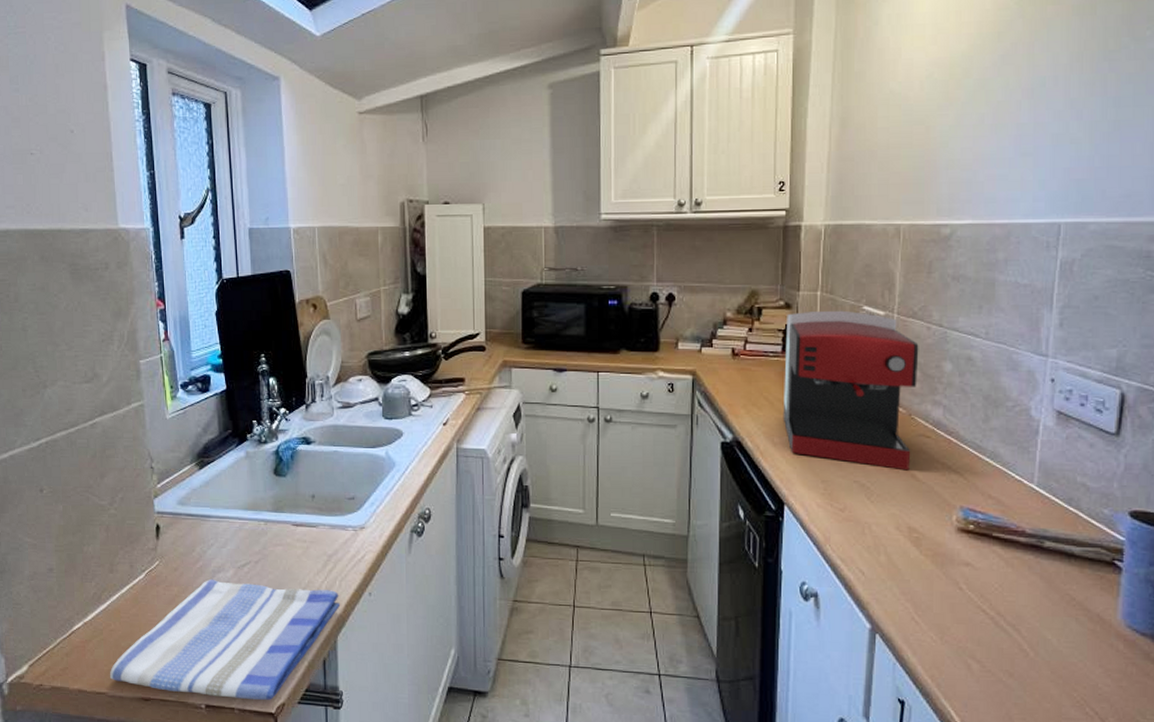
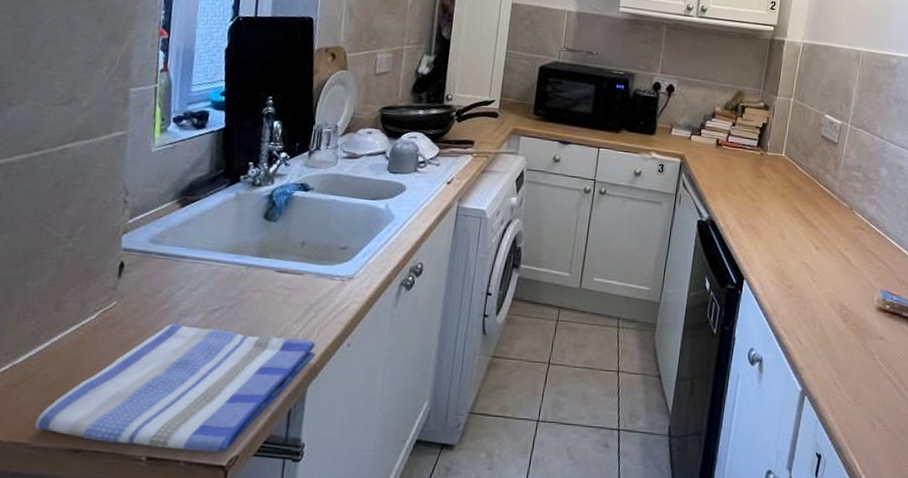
coffee maker: present [783,310,919,471] -> none [751,114,864,257]

